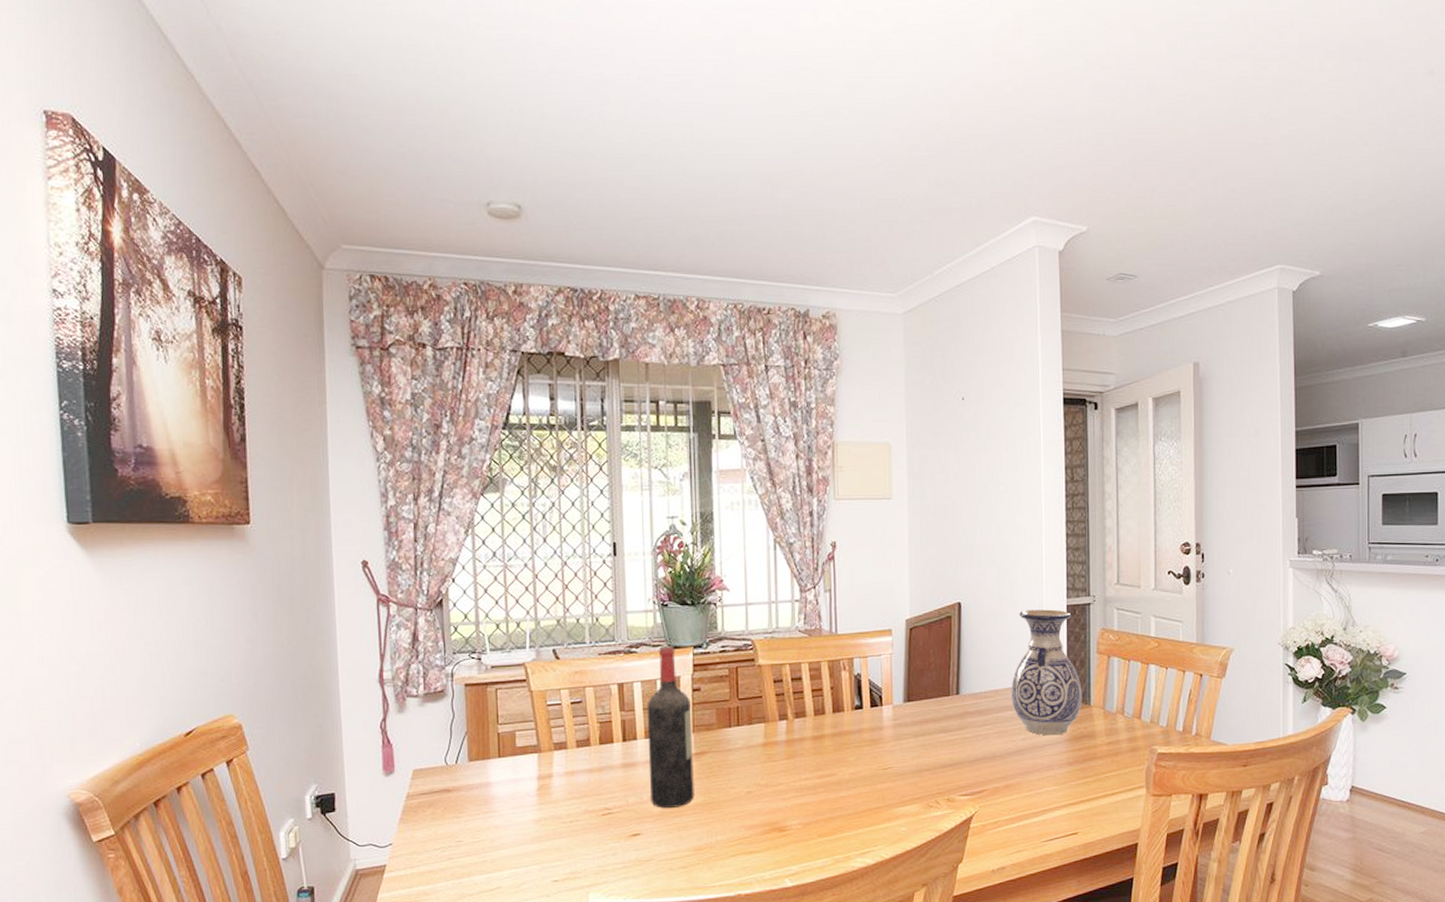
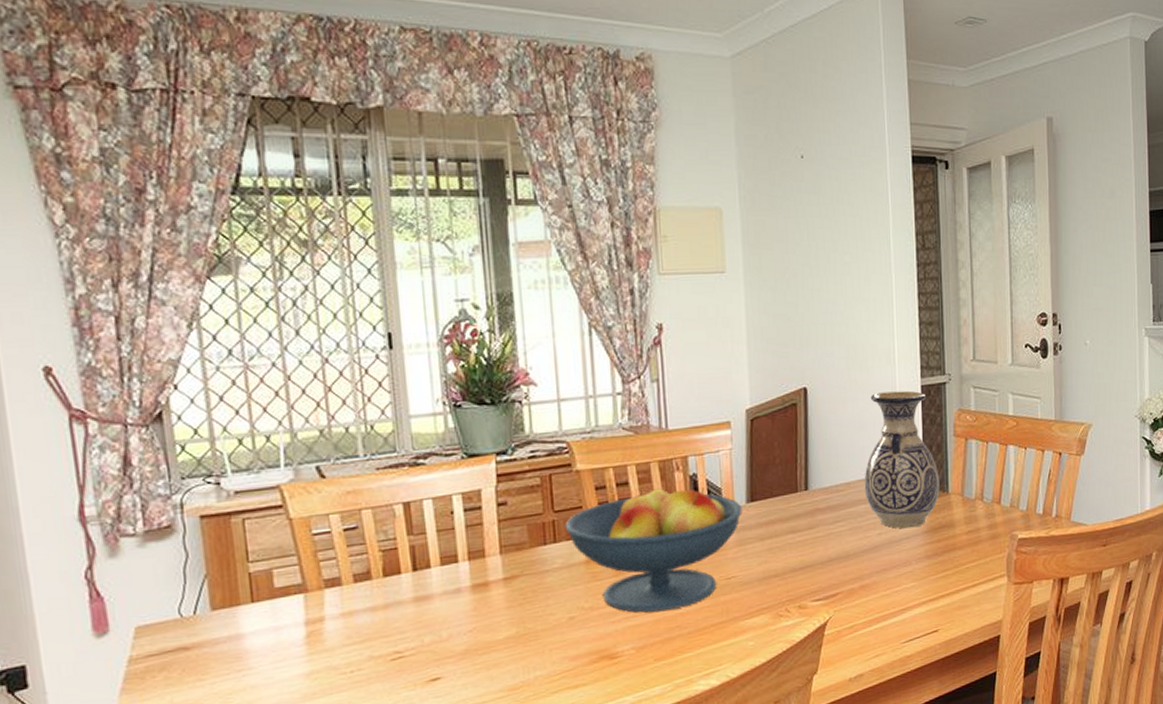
wine bottle: present [647,645,694,808] -> none [441,453,505,645]
fruit bowl: none [747,682,899,793] -> present [565,486,742,613]

